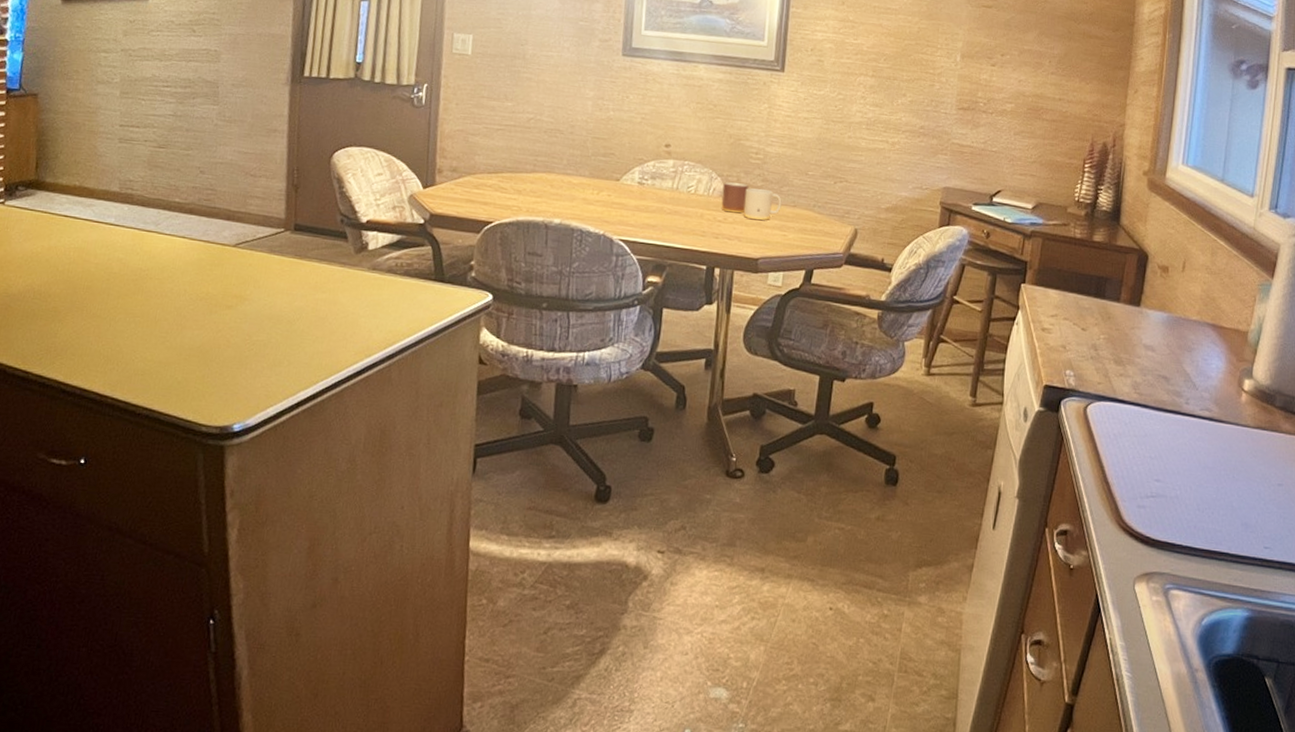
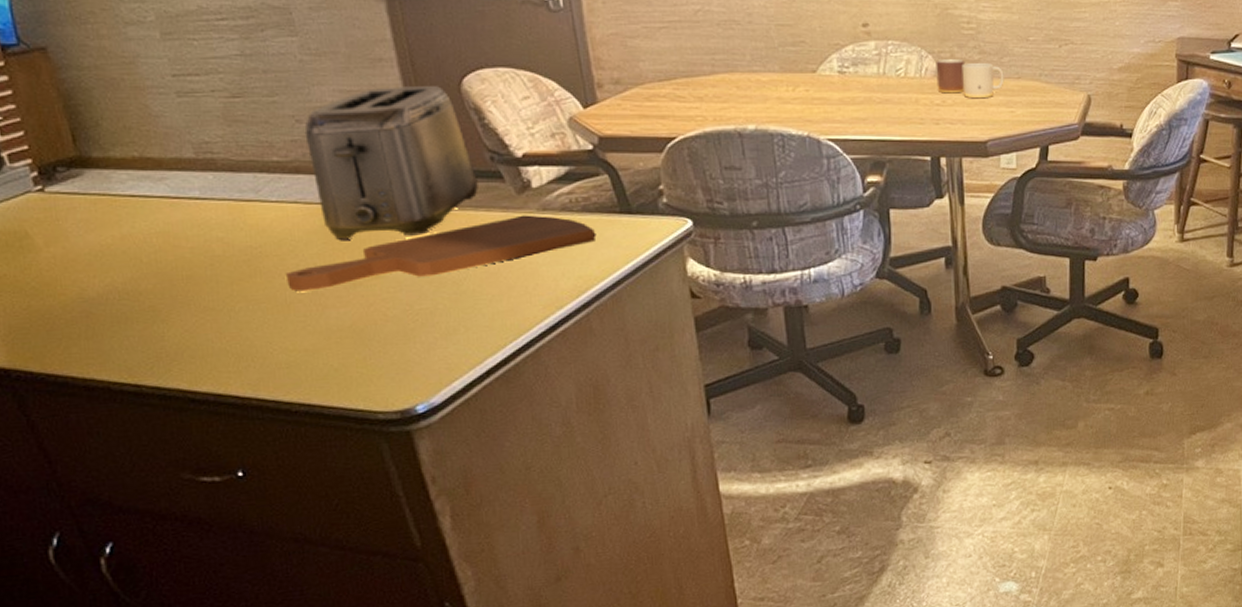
cutting board: none [160,271,411,314] -> present [286,215,595,292]
toaster: none [200,153,327,276] -> present [304,86,478,240]

